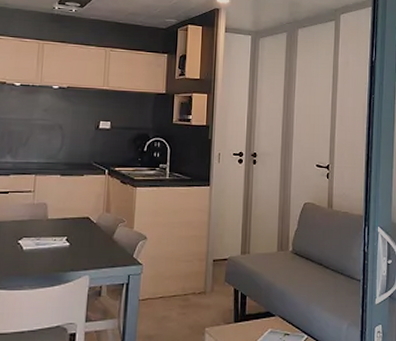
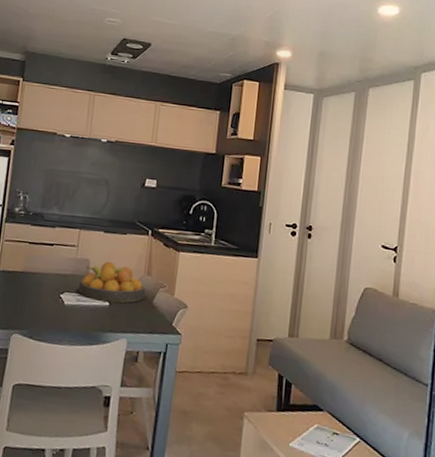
fruit bowl: none [37,203,106,242] -> present [78,261,146,303]

